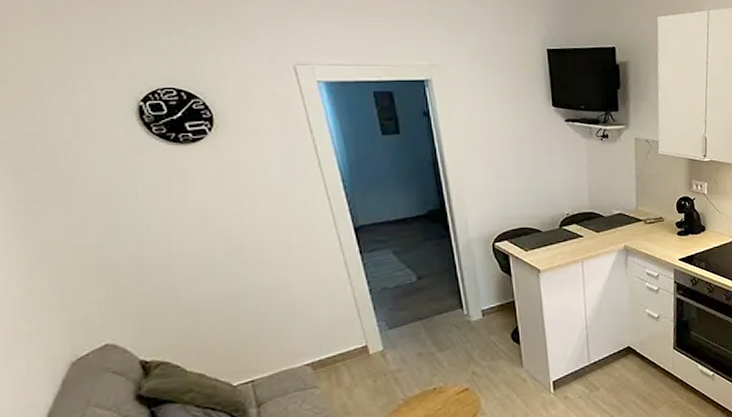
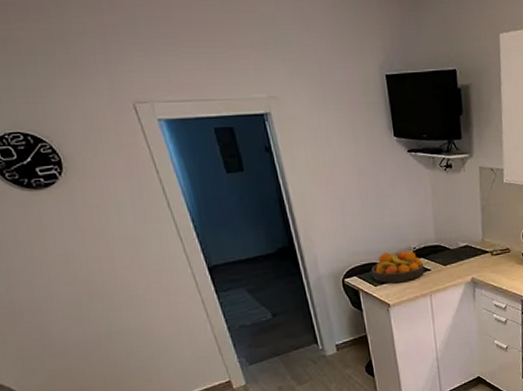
fruit bowl: none [522,216,578,248] -> present [371,250,425,283]

